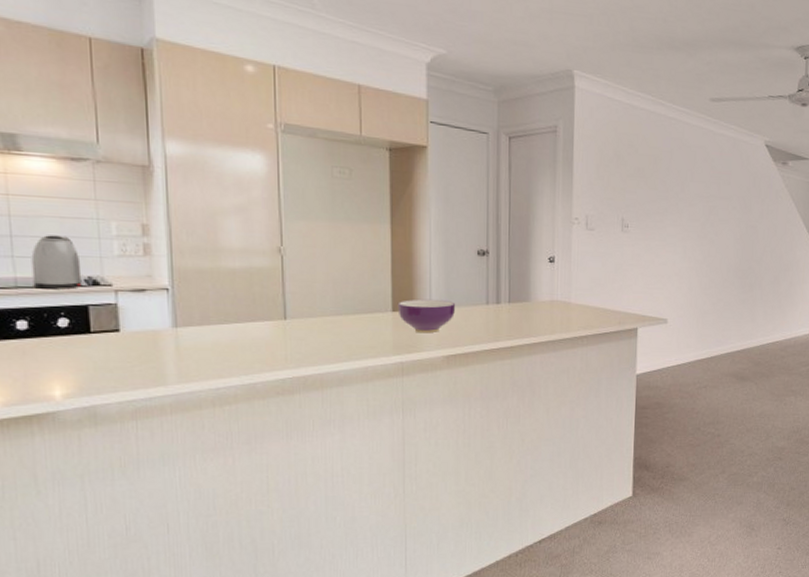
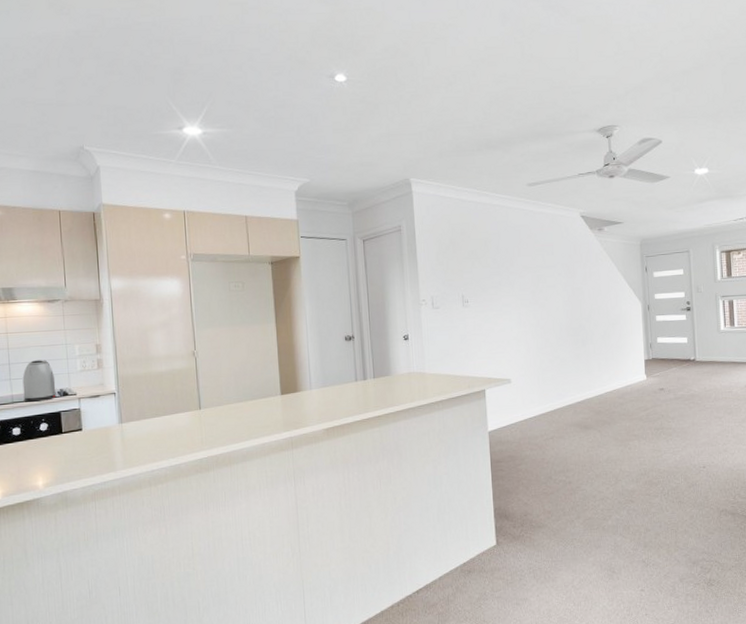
bowl: present [397,299,456,334] -> none [284,381,331,411]

